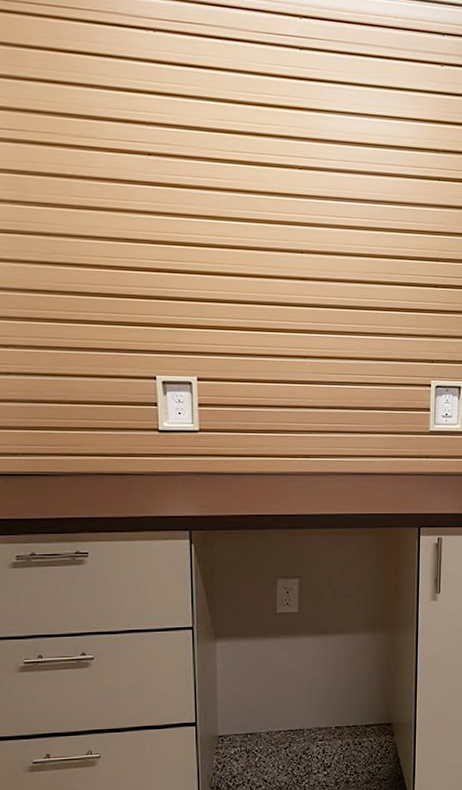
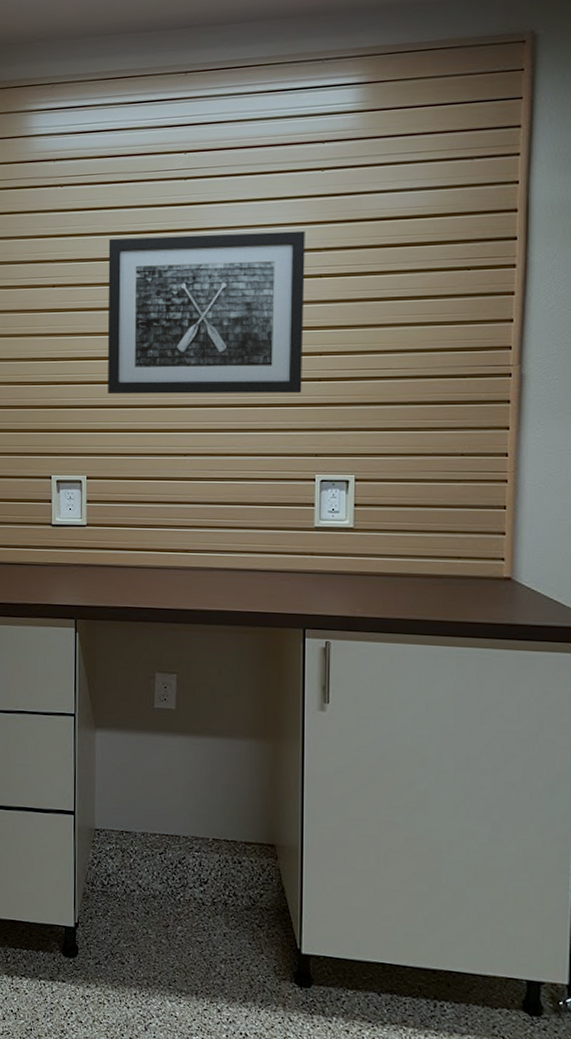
wall art: none [214,105,425,299] -> present [107,230,305,395]

